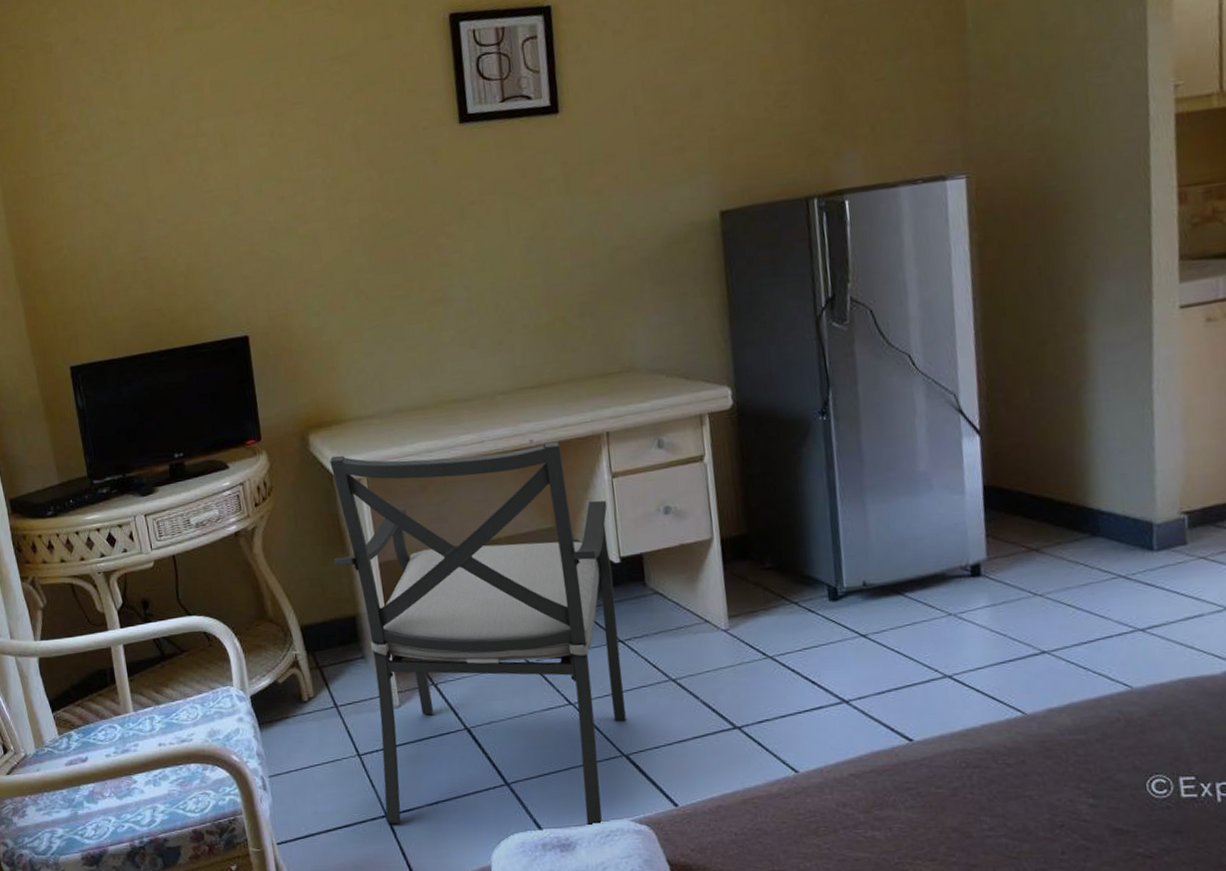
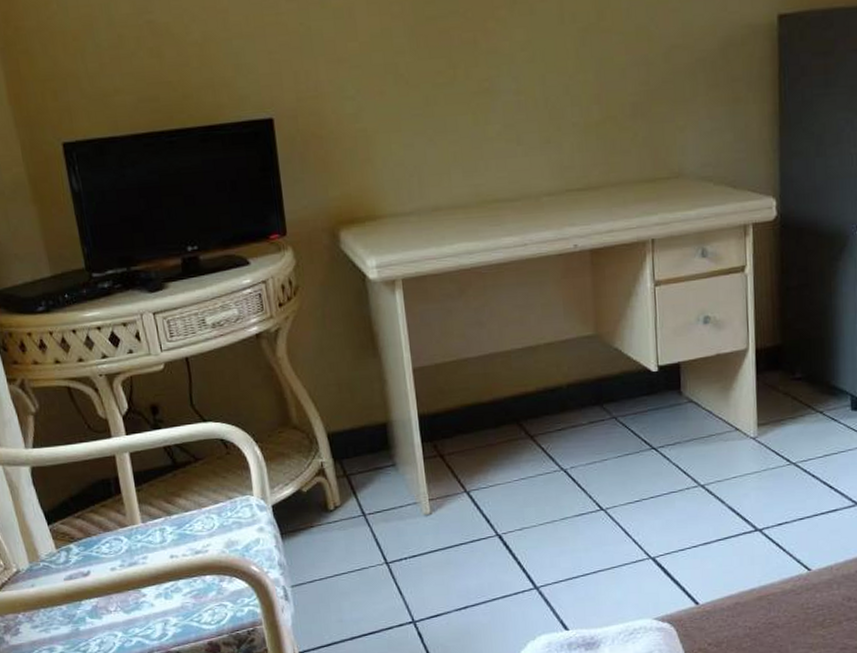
chair: present [330,441,626,825] -> none [362,247,655,630]

